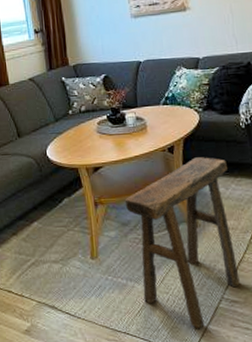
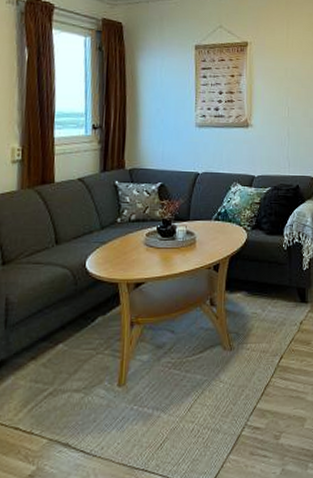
stool: present [124,157,240,328] -> none [162,277,266,459]

